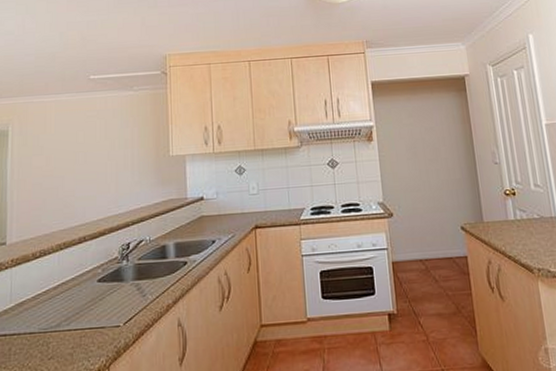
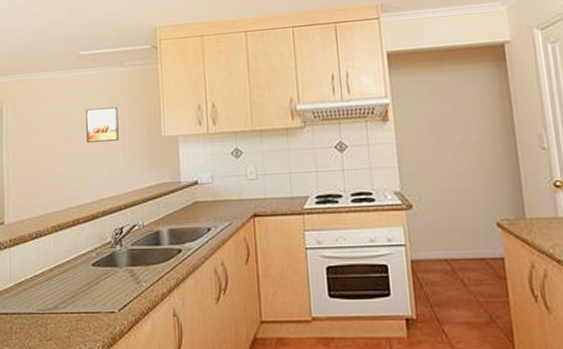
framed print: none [94,128,128,162] -> present [85,107,119,143]

